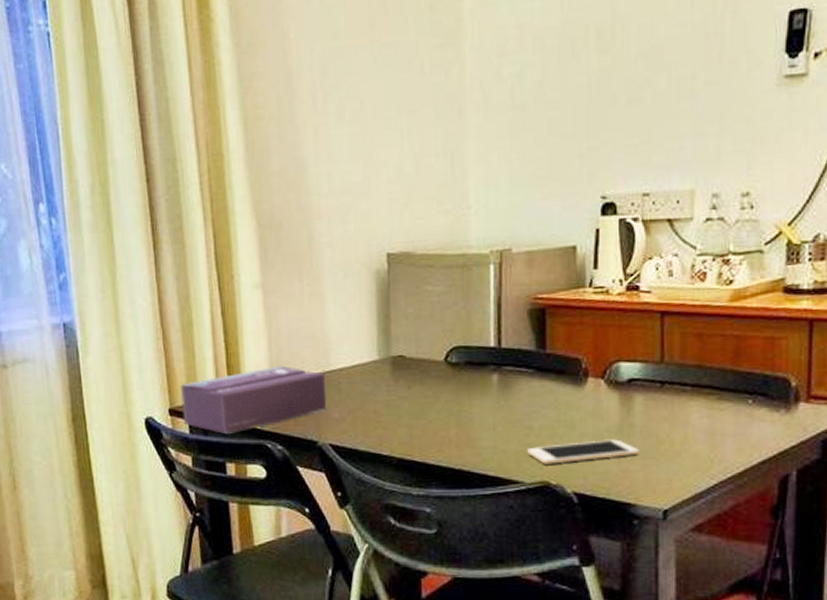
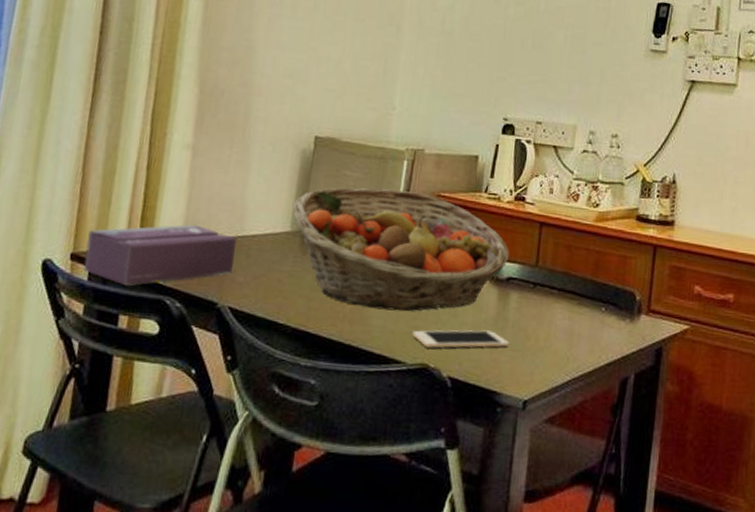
fruit basket: none [377,298,629,430] -> present [293,187,510,312]

